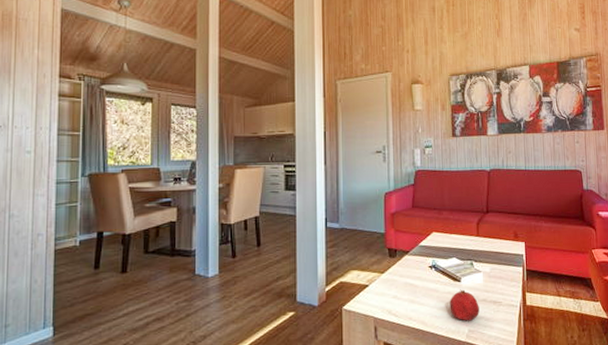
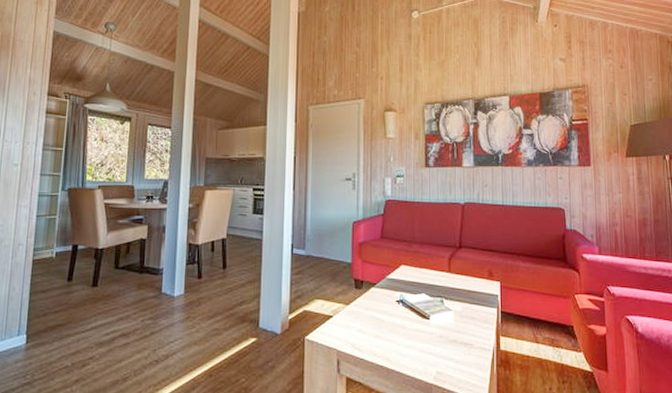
fruit: present [449,289,479,321] -> none [417,327,449,362]

